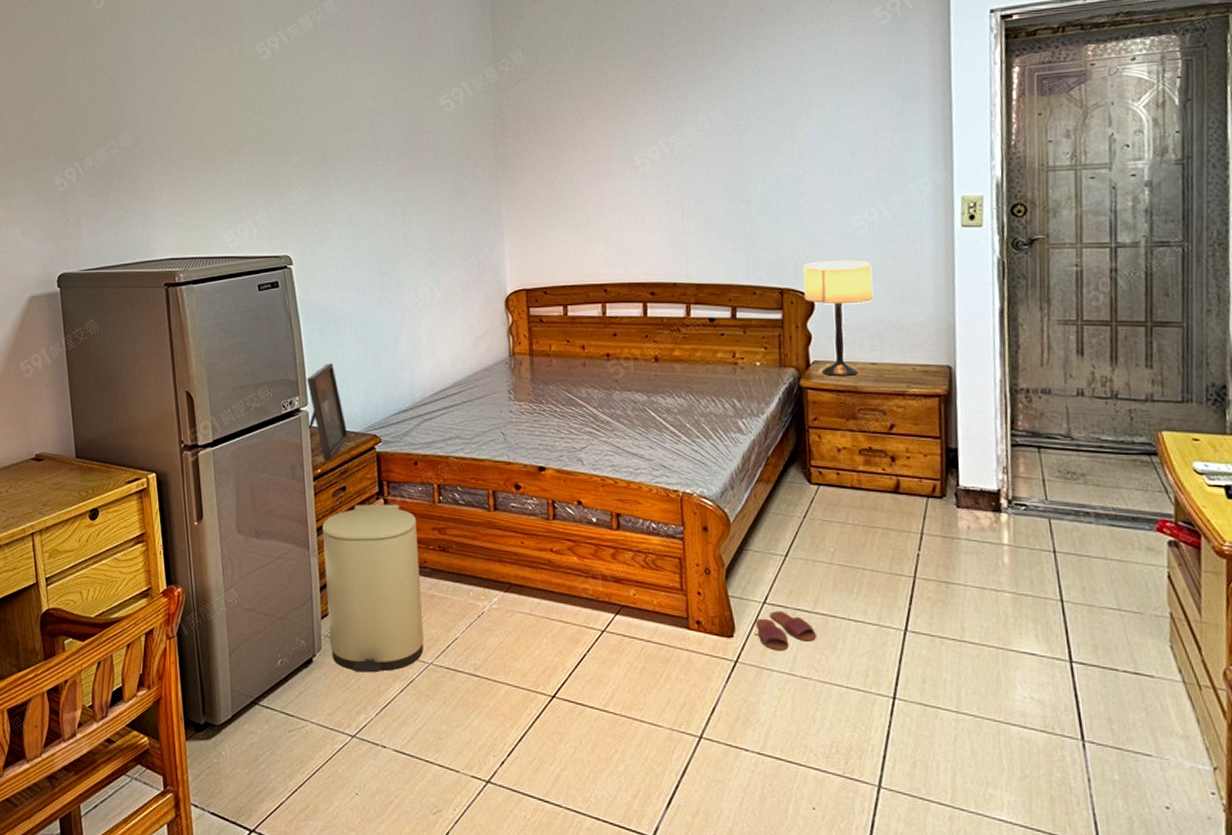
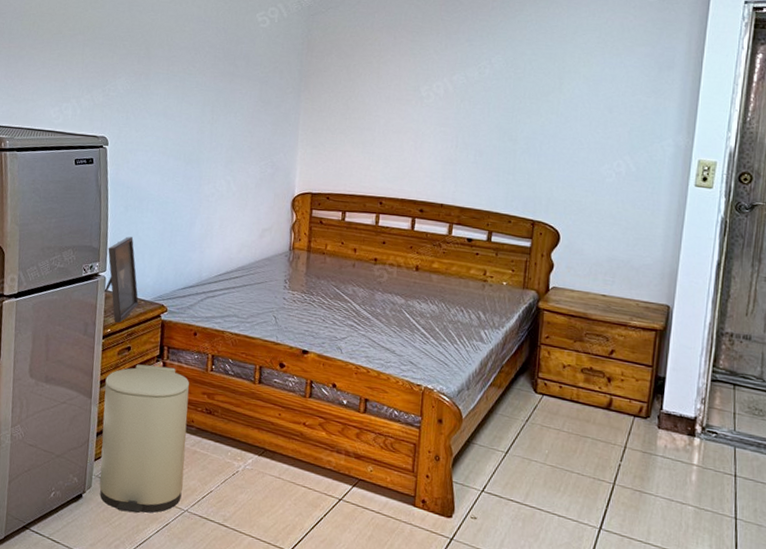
slippers: present [756,611,816,651] -> none [473,499,523,535]
table lamp: present [804,260,874,377] -> none [552,201,613,305]

